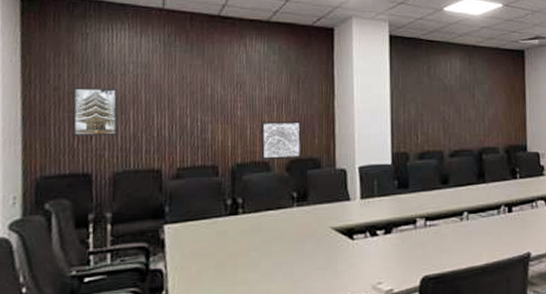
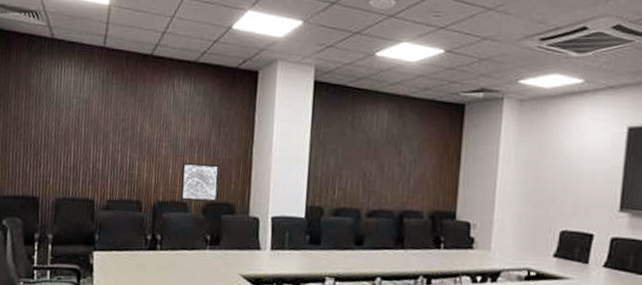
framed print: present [72,88,118,135] -> none [26,118,63,164]

